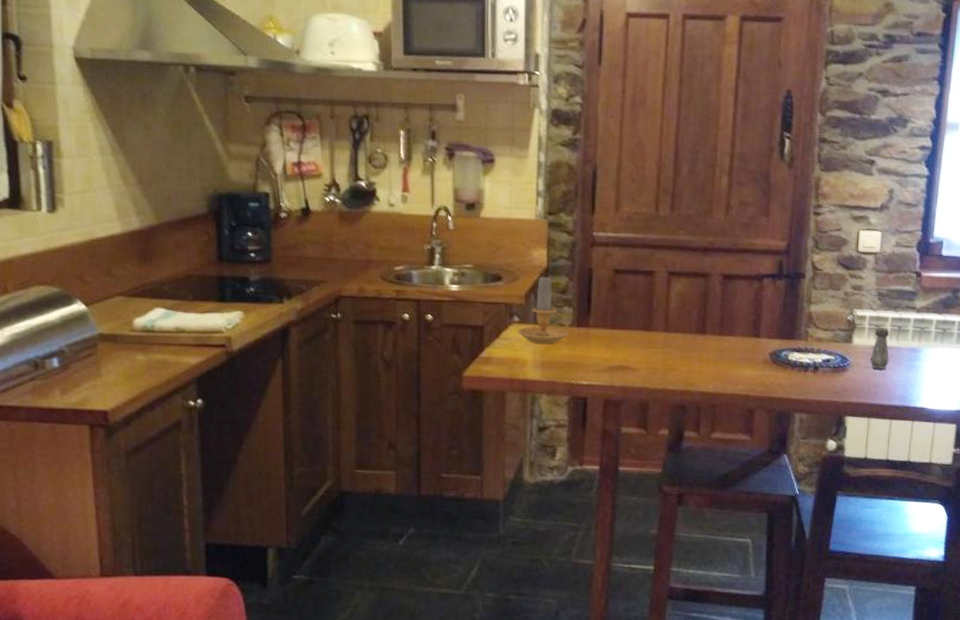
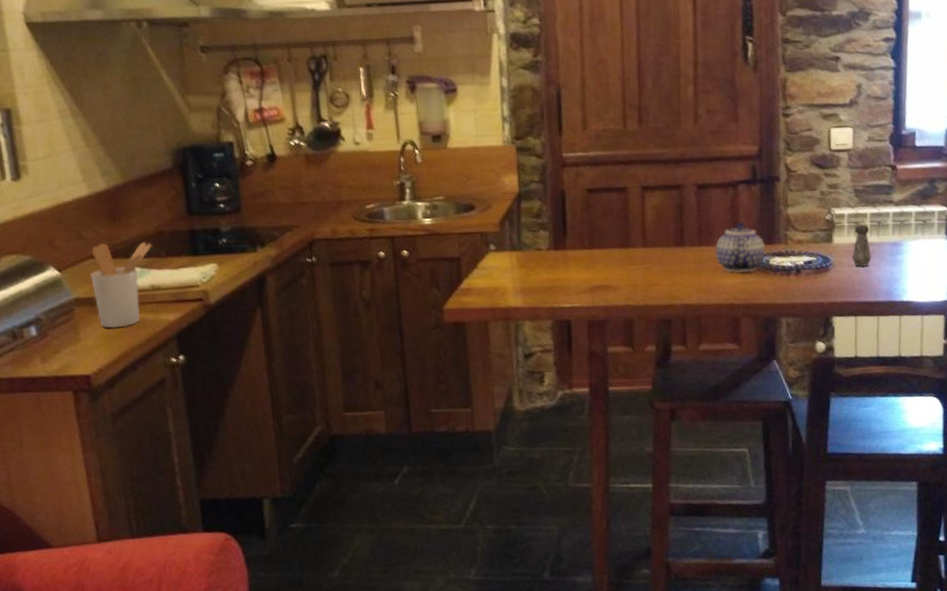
utensil holder: none [117,282,181,367] -> present [90,242,153,328]
candle: present [517,275,570,344] -> none [495,201,548,270]
teapot: none [736,315,785,366] -> present [715,222,765,273]

